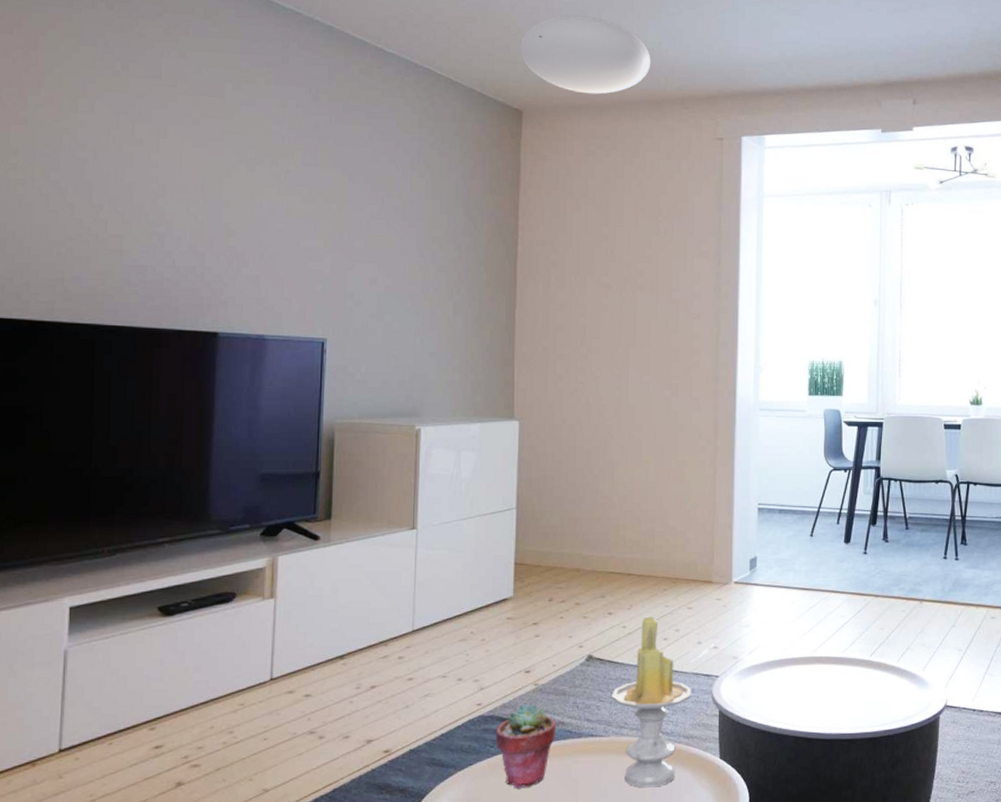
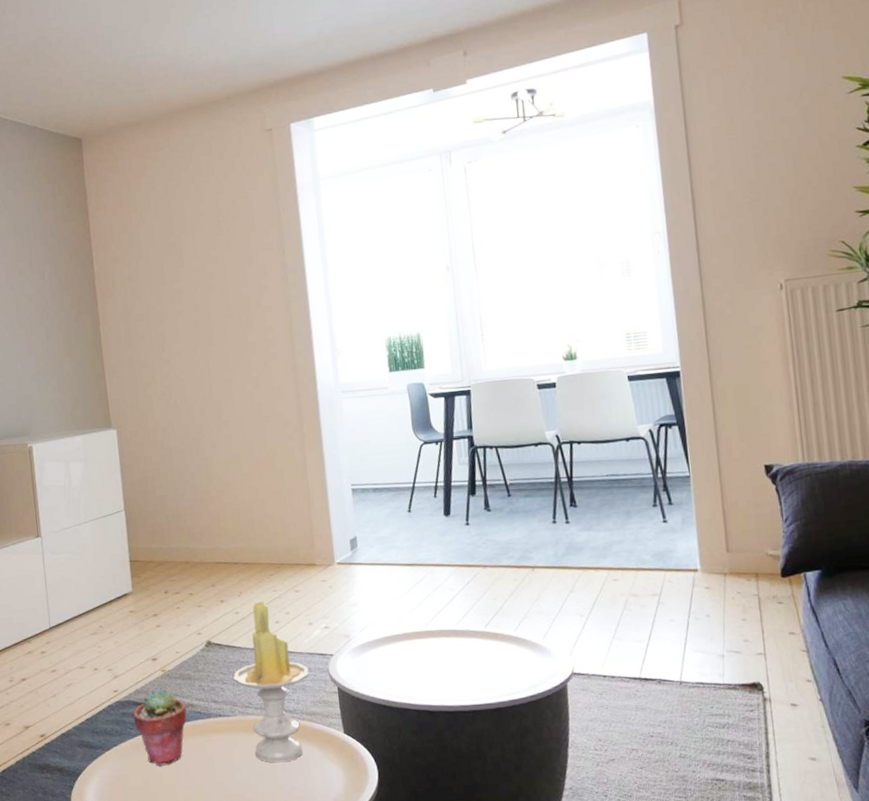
ceiling light: present [520,15,650,94] -> none [71,35,193,111]

